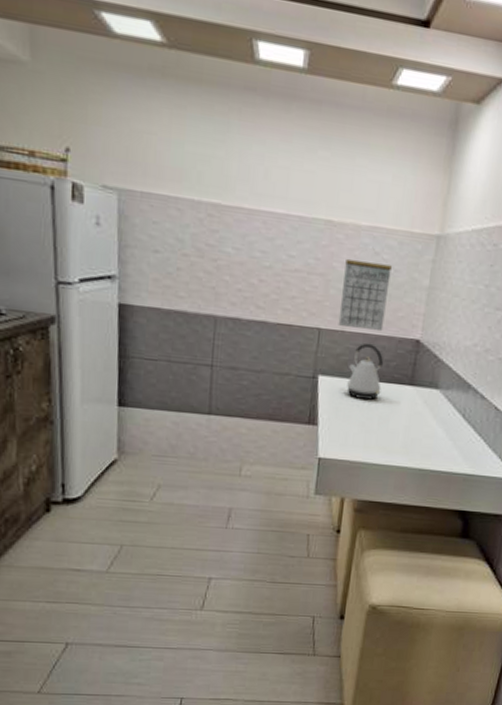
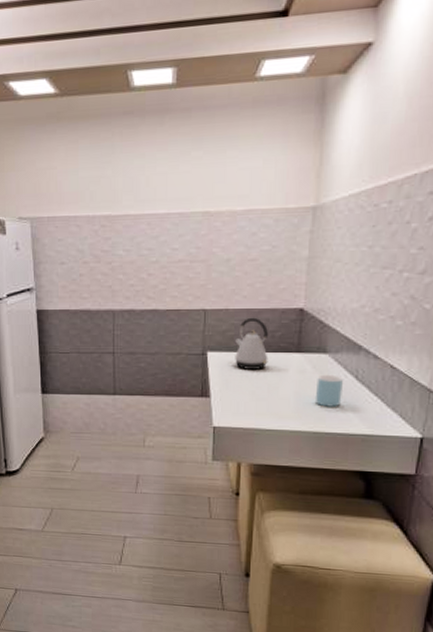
calendar: present [338,258,392,332] -> none [222,242,269,306]
mug: none [423,410,451,445] -> present [314,374,343,407]

